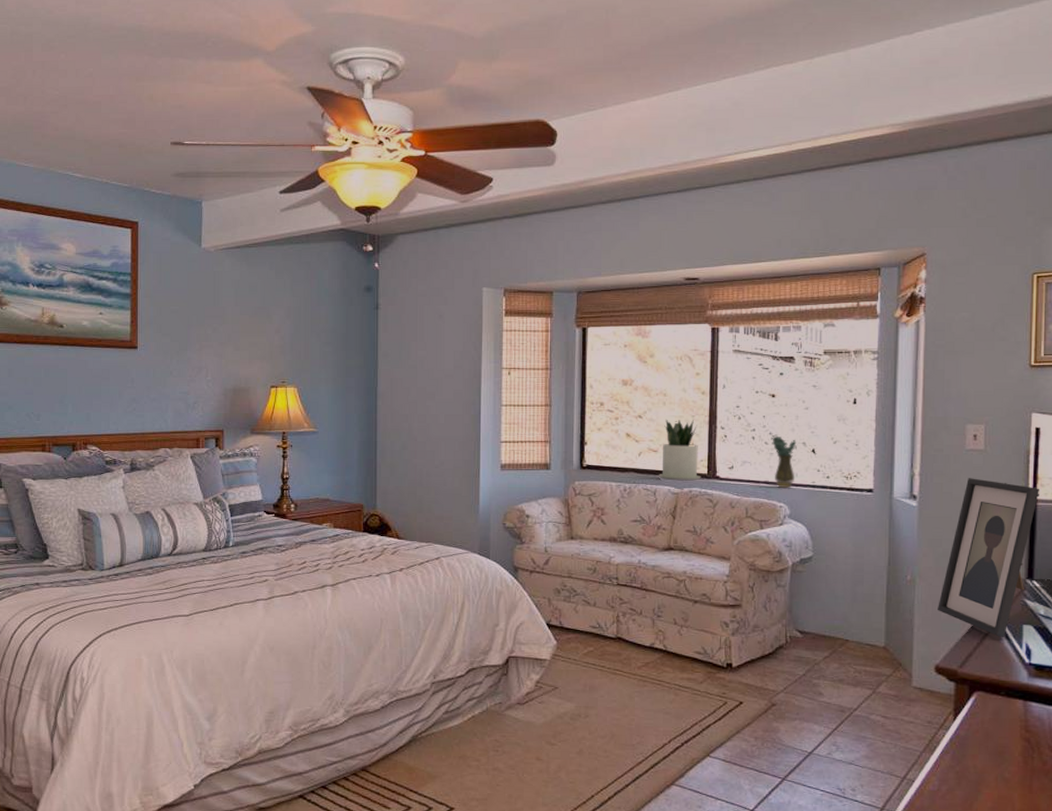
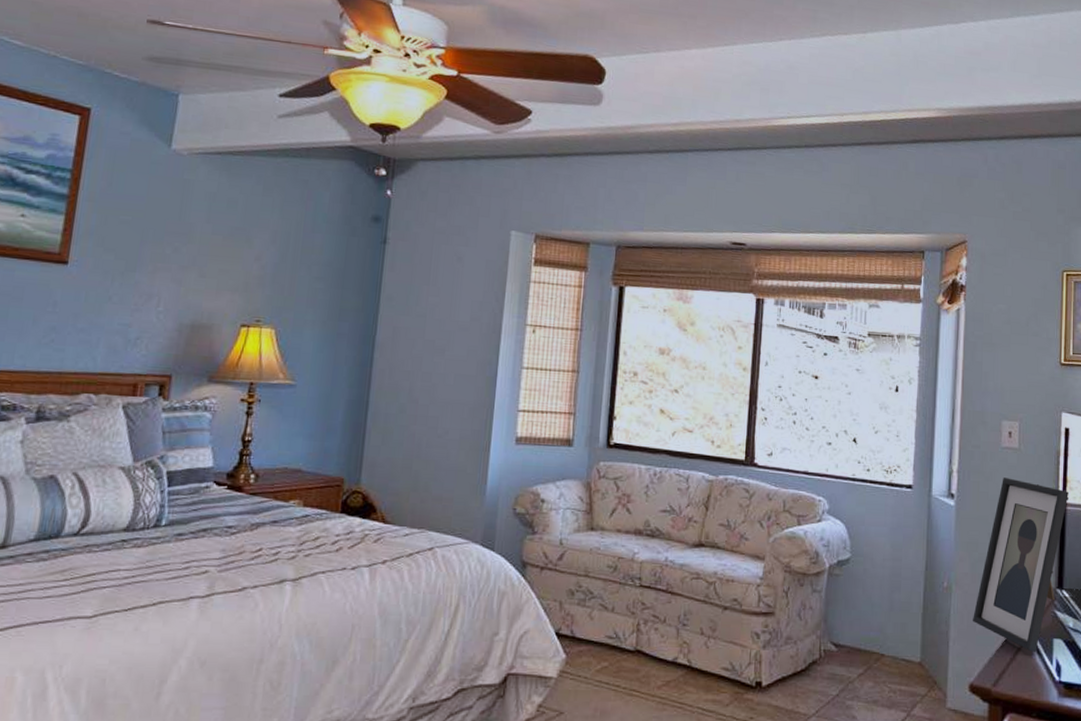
planter: present [658,420,701,481] -> none [692,396,738,468]
vase: present [771,433,797,489] -> none [812,418,838,481]

